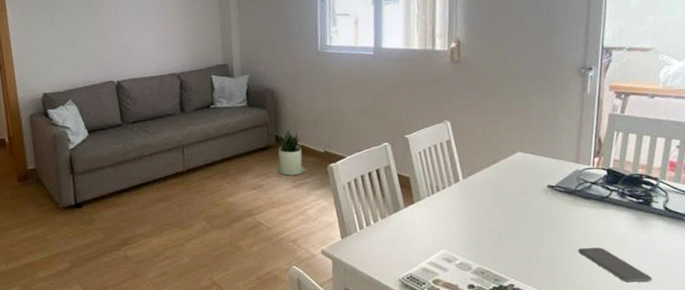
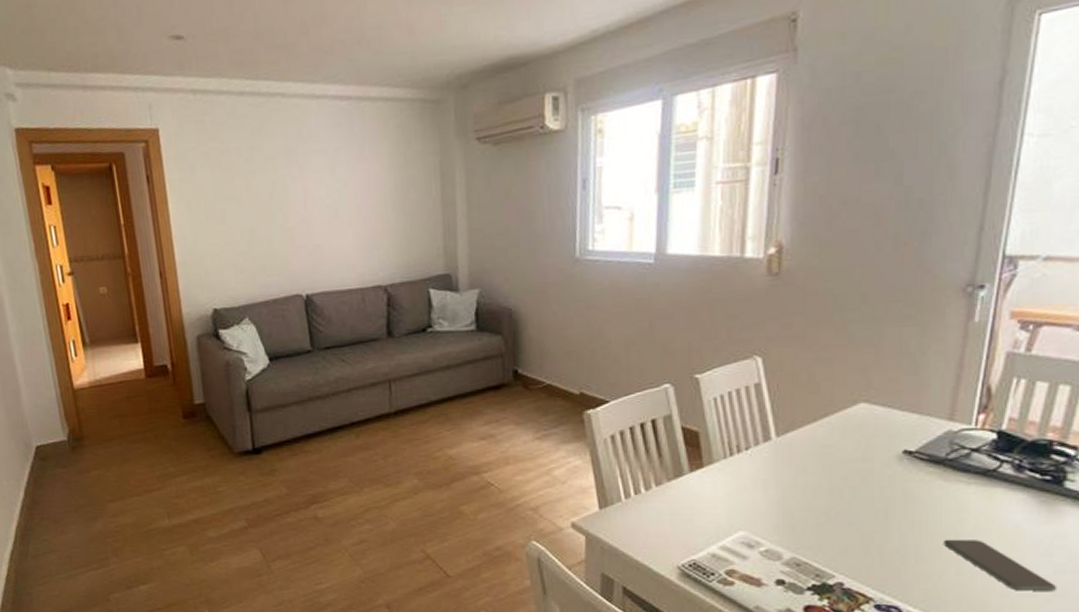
planter: present [276,130,306,176] -> none [513,363,553,424]

